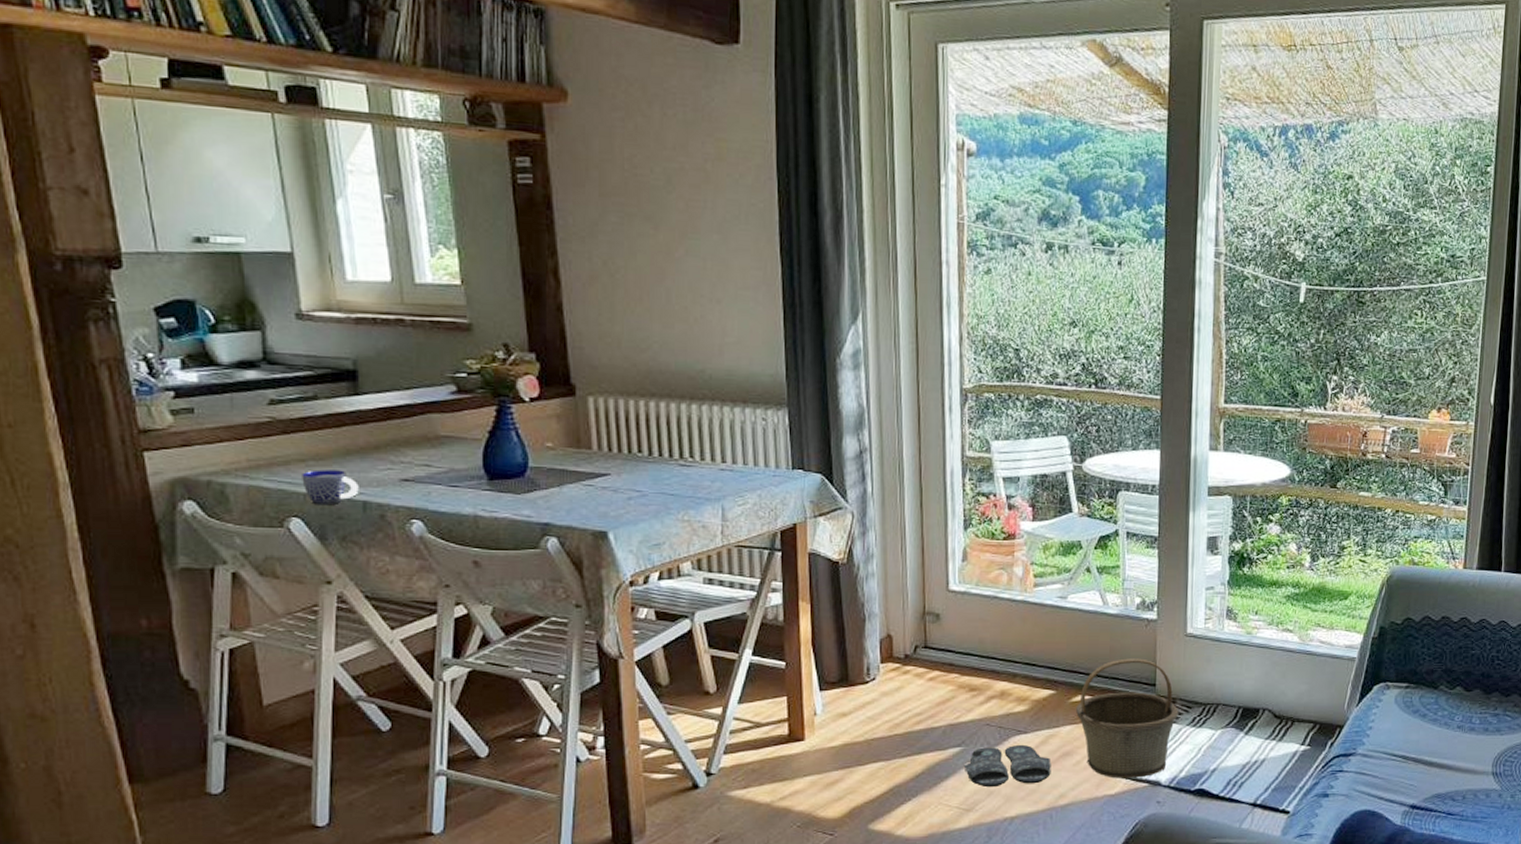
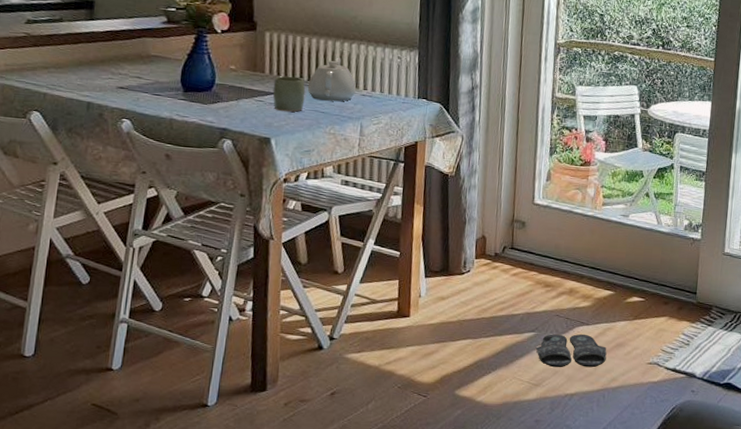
cup: present [302,470,359,506] -> none [44,75,86,104]
mug: none [604,451,647,497] -> present [272,76,306,112]
teapot: none [649,423,713,480] -> present [307,57,357,102]
basket: present [1076,658,1178,779] -> none [630,269,714,370]

